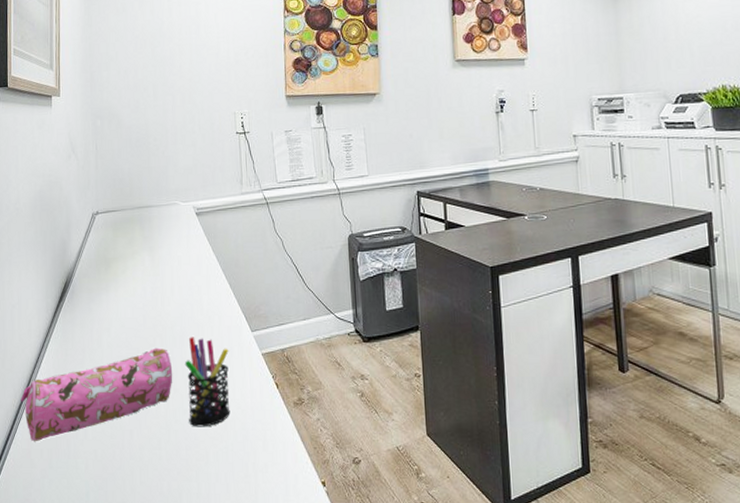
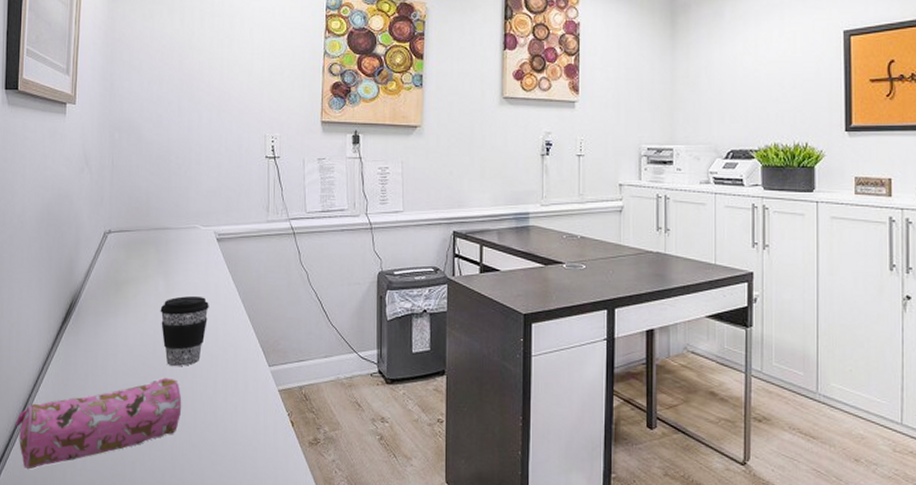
coffee cup: none [147,268,193,337] -> present [160,295,209,367]
pen holder: present [184,337,230,427] -> none [195,368,243,463]

